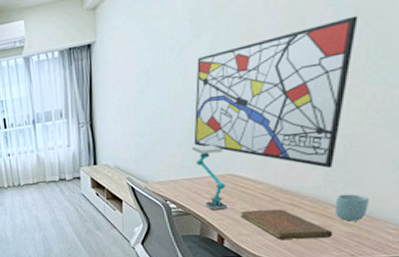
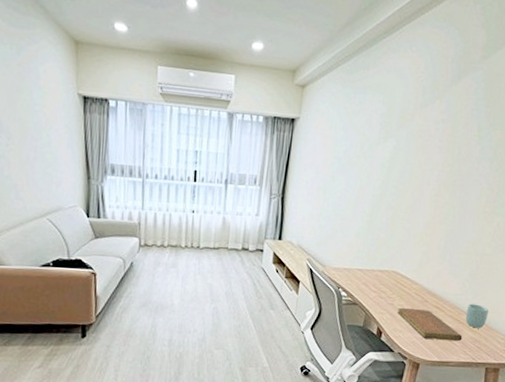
desk lamp: present [192,144,228,210] -> none [367,239,391,304]
wall art: present [193,15,358,168] -> none [369,157,495,279]

